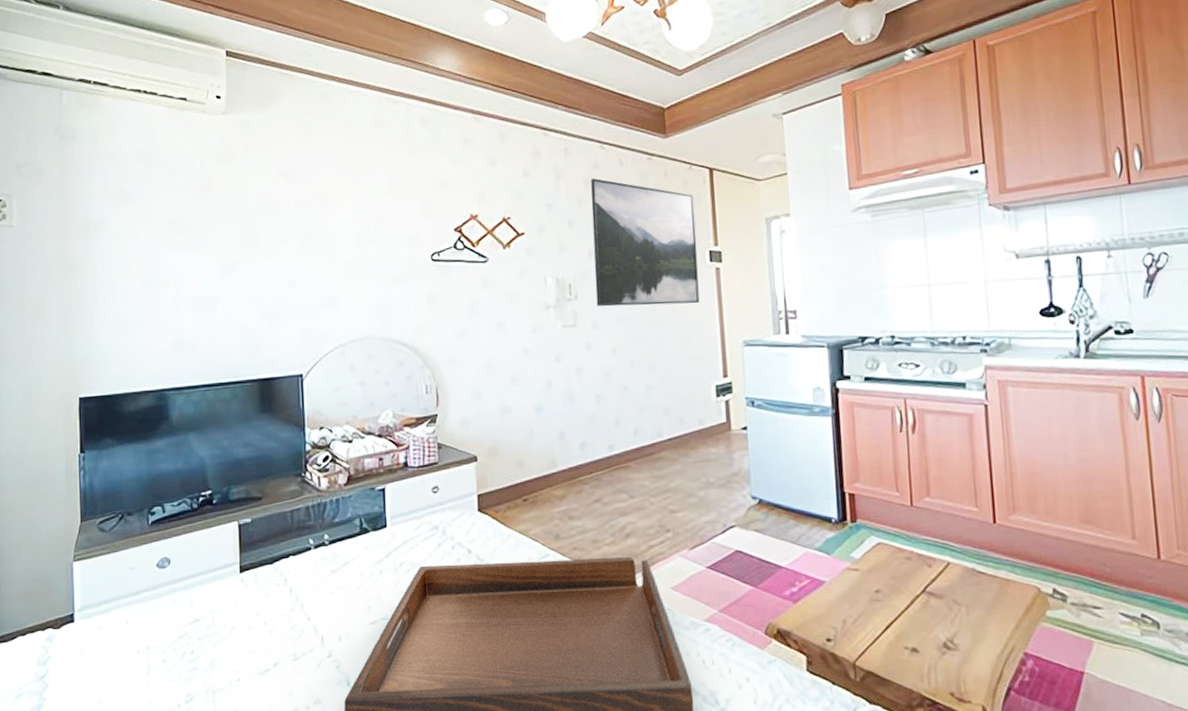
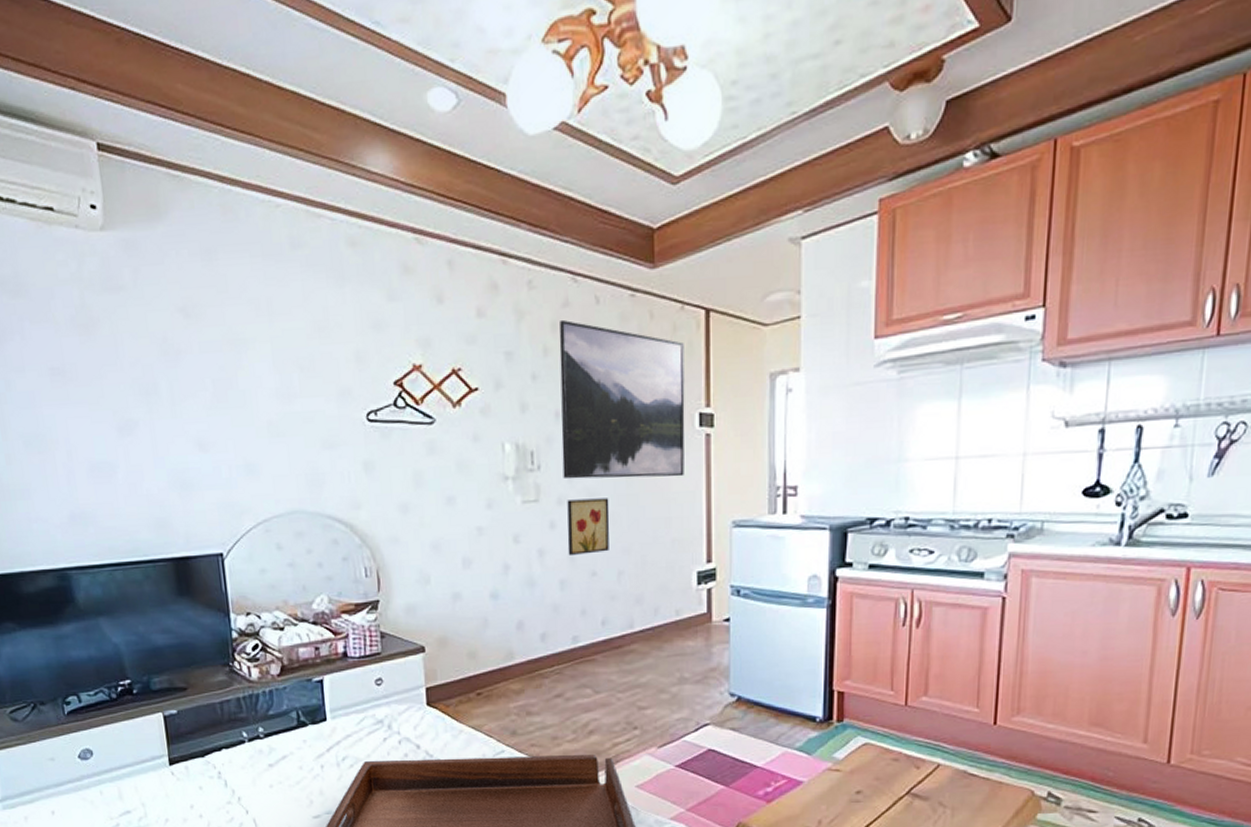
wall art: none [601,322,638,372] -> present [567,498,610,555]

